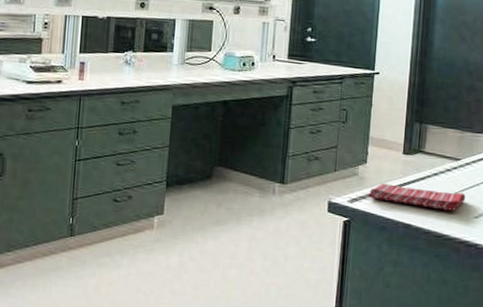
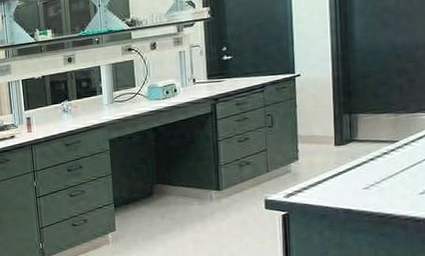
dish towel: present [368,184,466,211] -> none [303,172,407,191]

